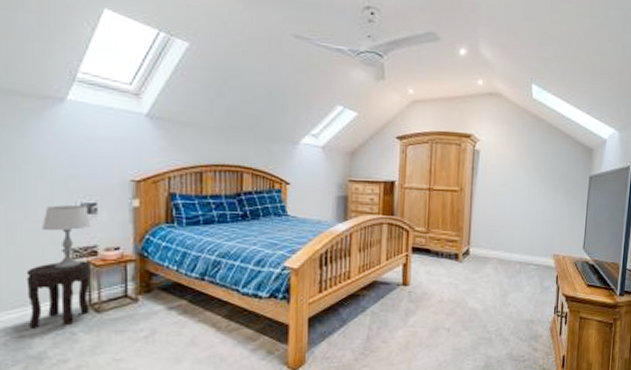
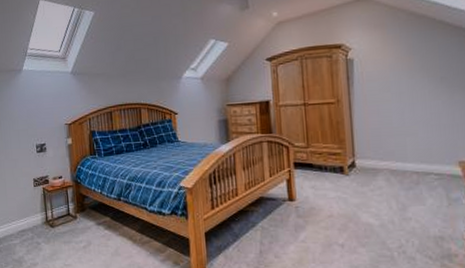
side table: present [26,261,91,329] -> none [8,188,47,239]
table lamp: present [41,205,90,269] -> none [14,146,43,194]

